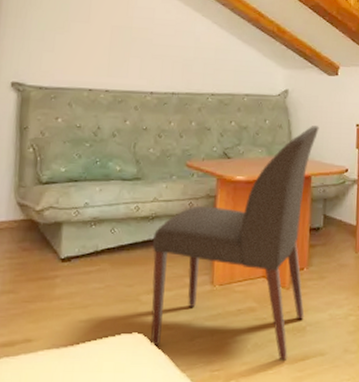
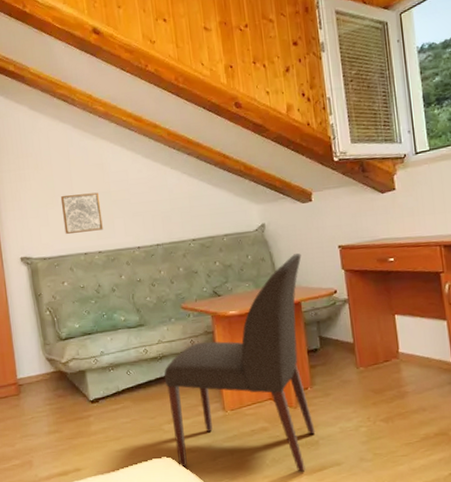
wall art: none [71,21,119,67] -> present [60,192,103,234]

